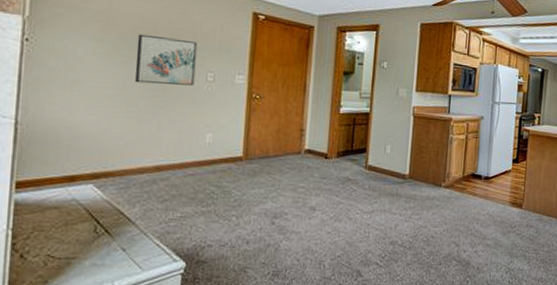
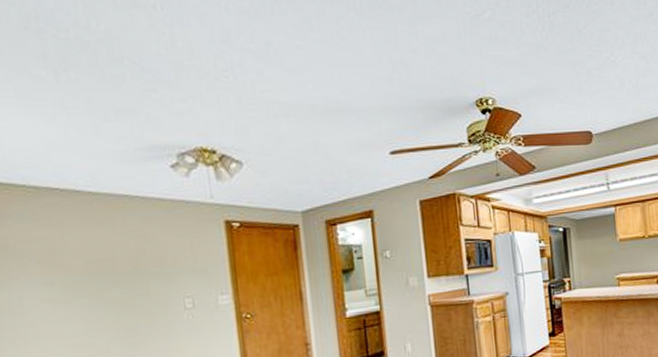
wall art: present [134,34,198,86] -> none [93,266,172,326]

